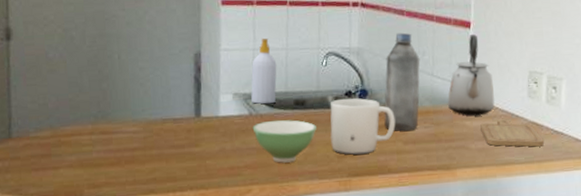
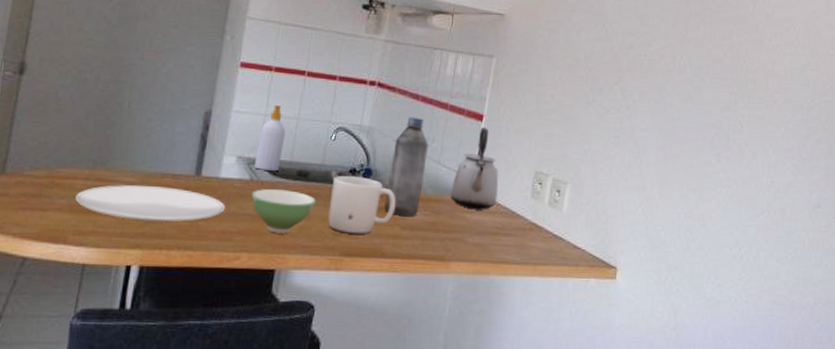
plate: none [84,131,229,168] -> present [75,185,225,222]
chopping board: present [480,119,544,147] -> none [480,216,541,249]

